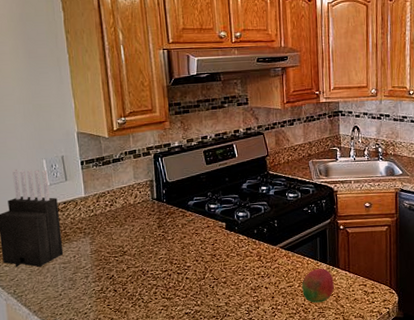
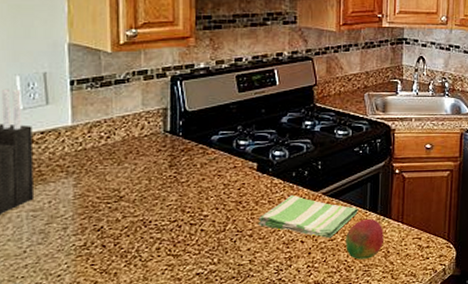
dish towel: none [230,249,311,284] -> present [259,195,358,238]

